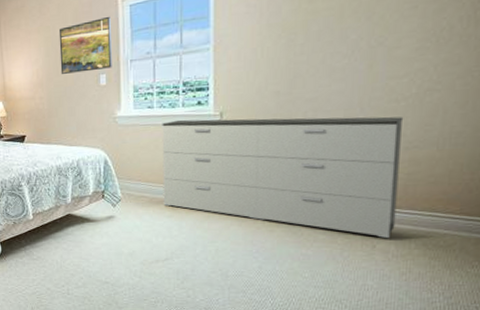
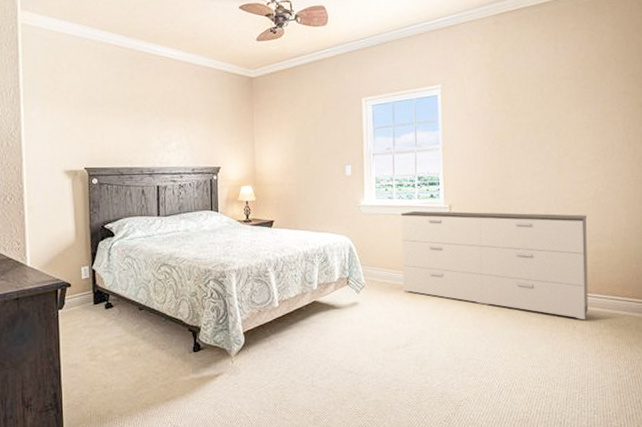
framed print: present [58,16,112,74] -> none [308,113,357,163]

